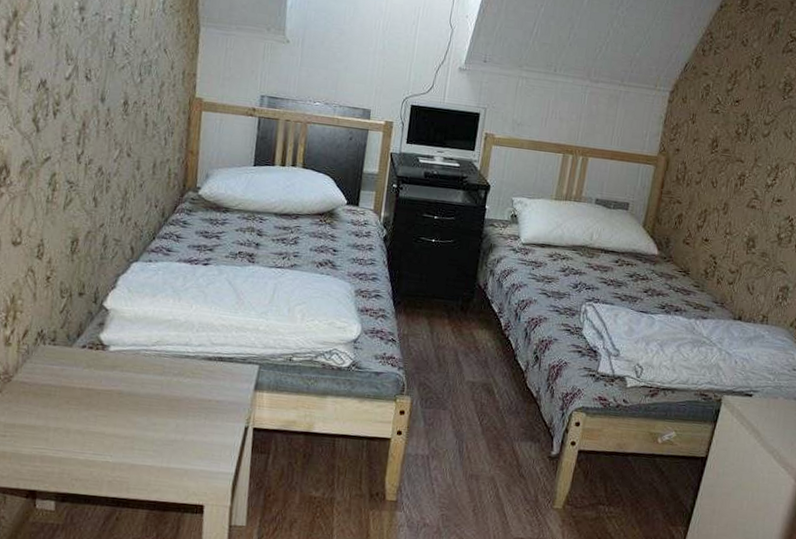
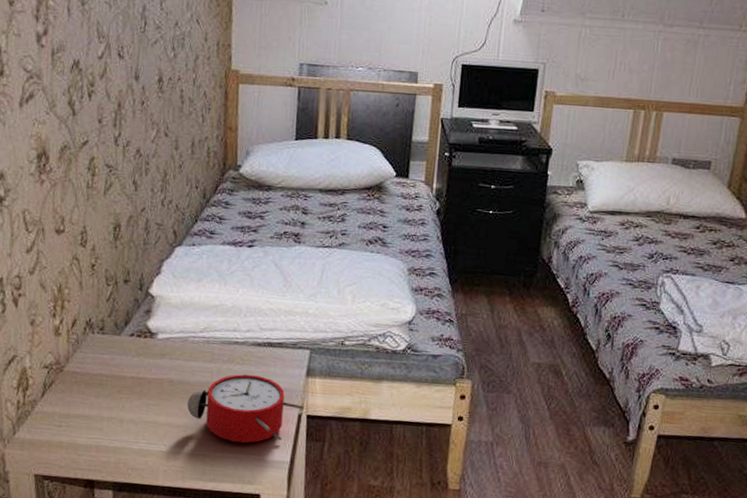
alarm clock: none [135,387,252,455] -> present [186,374,305,444]

